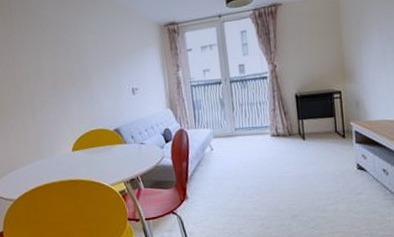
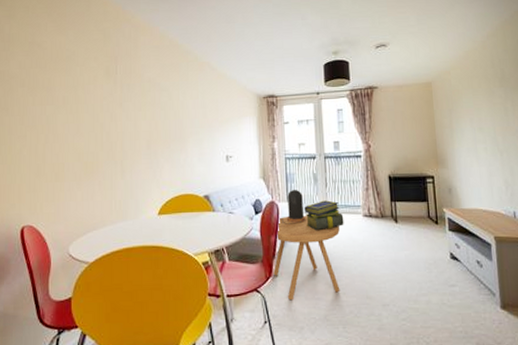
side table: none [187,139,252,219] -> present [273,215,340,301]
table lamp: none [190,115,216,150] -> present [280,189,306,224]
stack of books: none [213,123,253,154] -> present [304,200,344,231]

